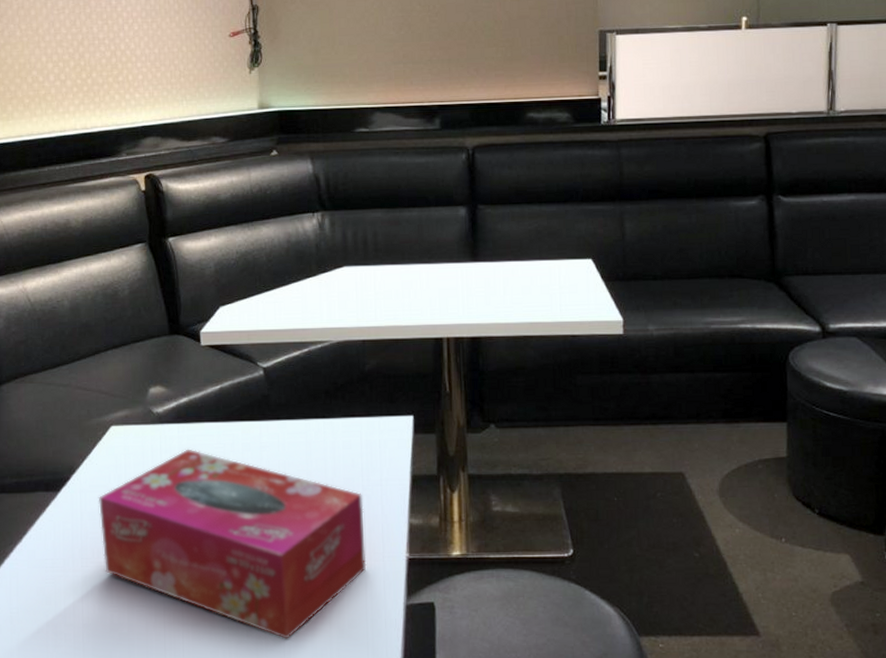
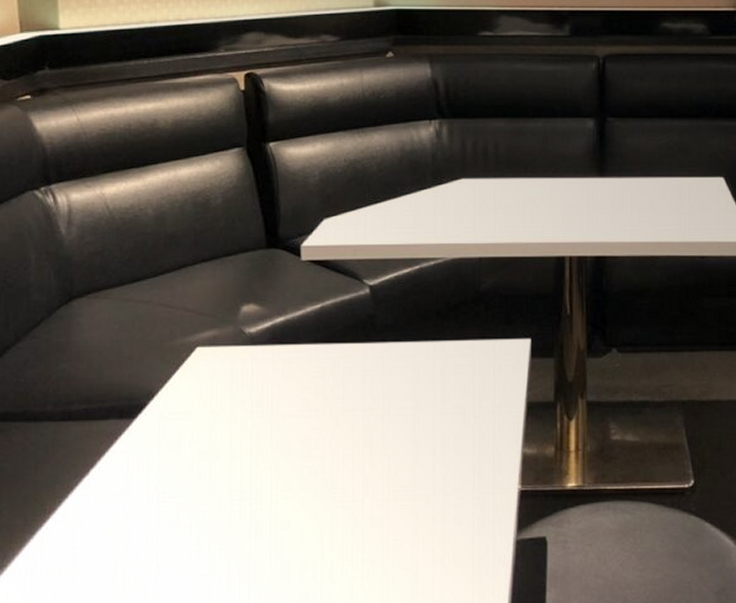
tissue box: present [98,449,367,639] -> none [179,372,475,579]

